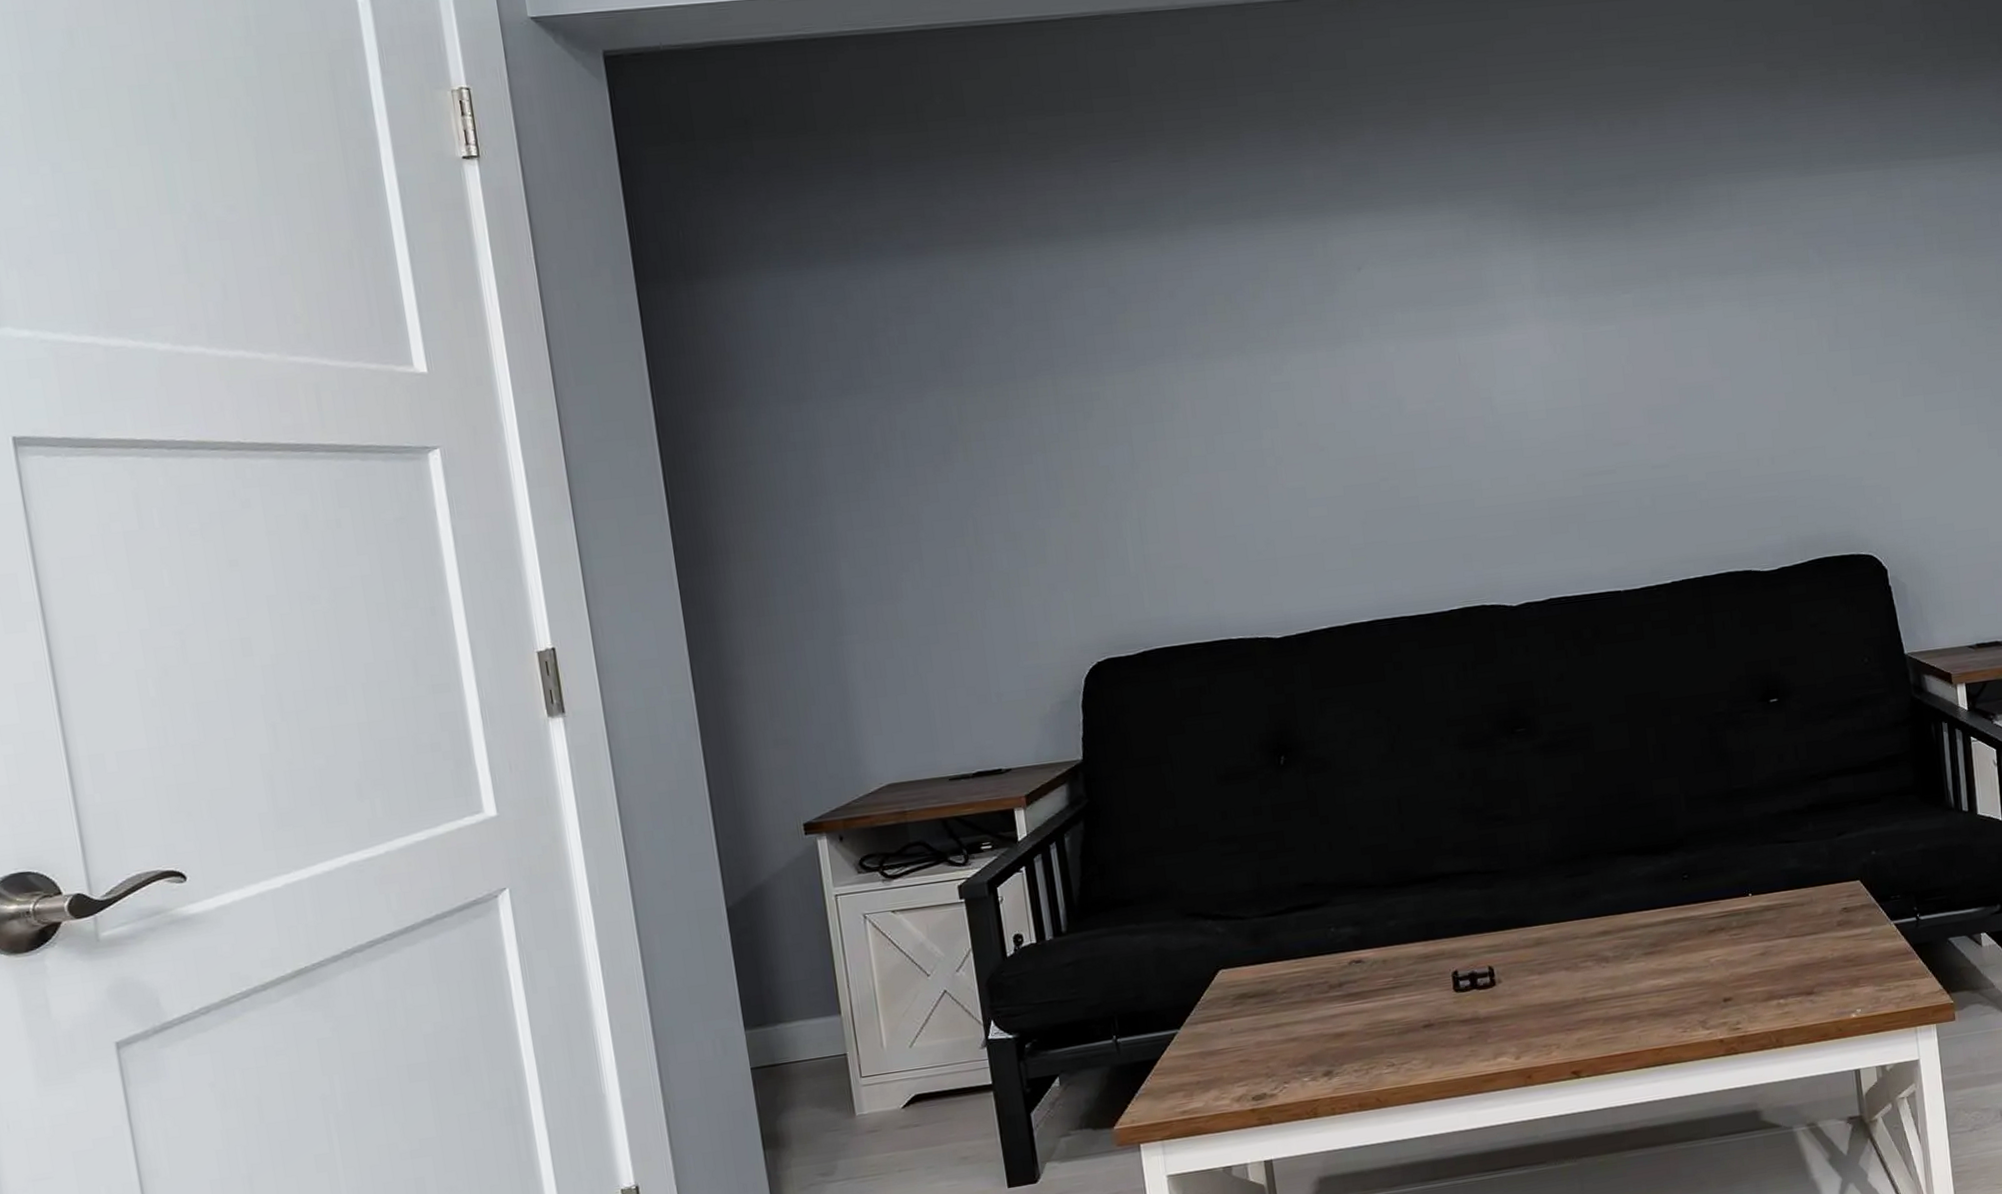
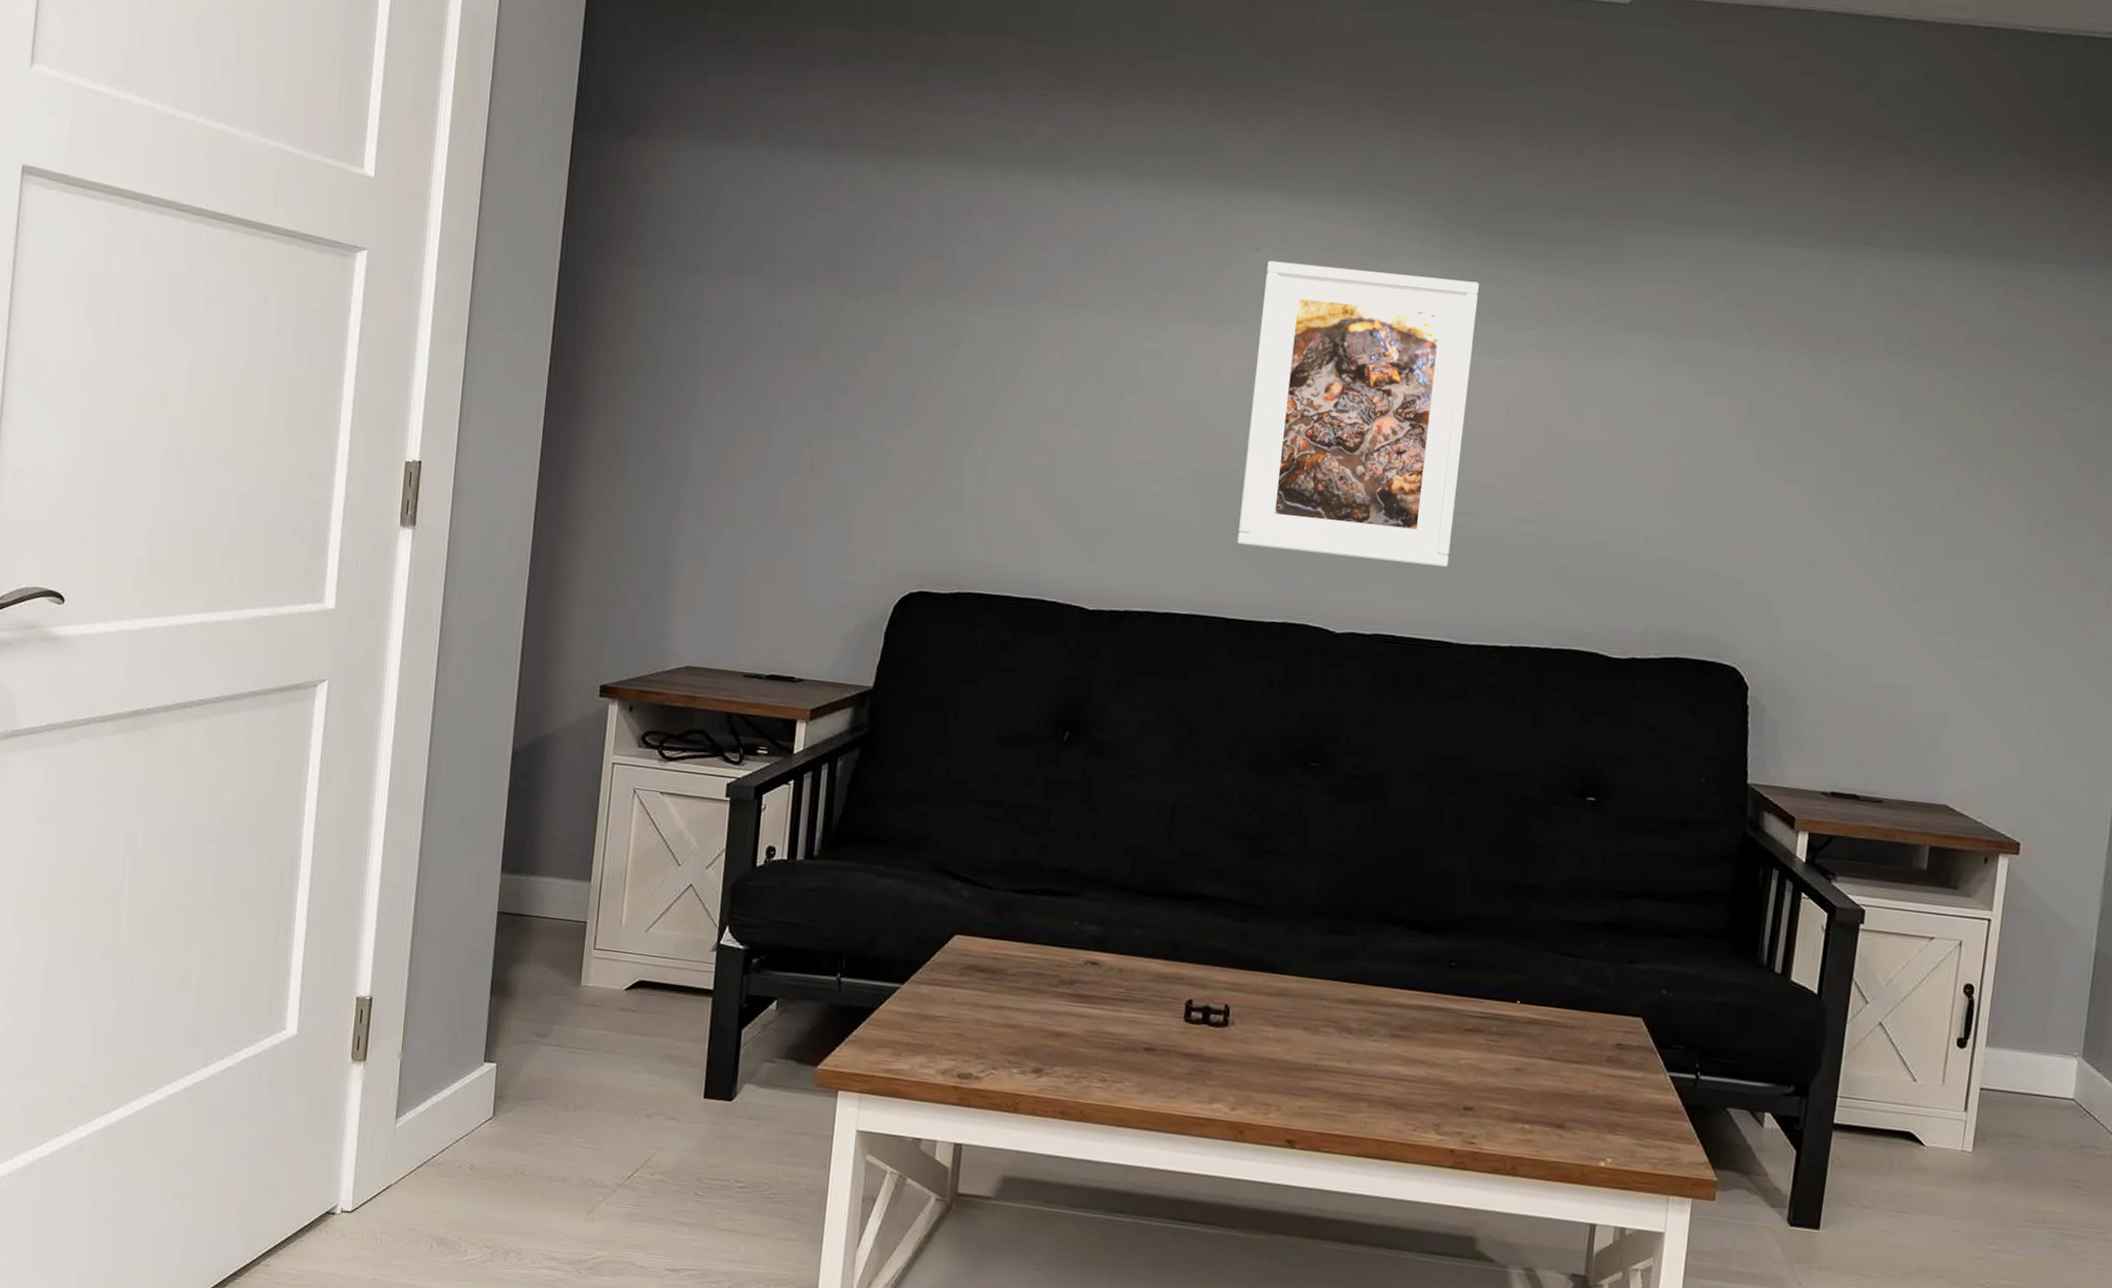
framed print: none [1371,259,1601,546] -> present [1237,260,1479,568]

